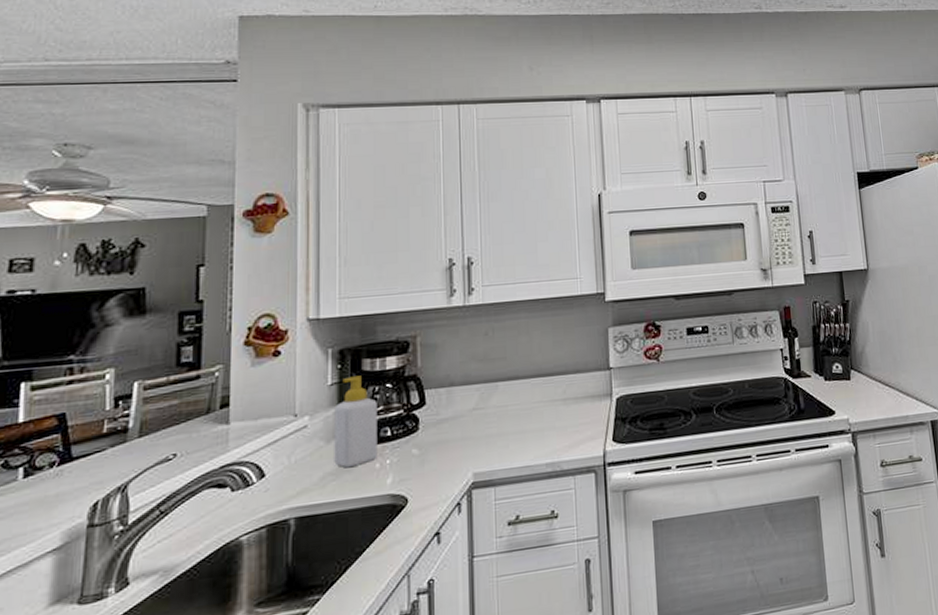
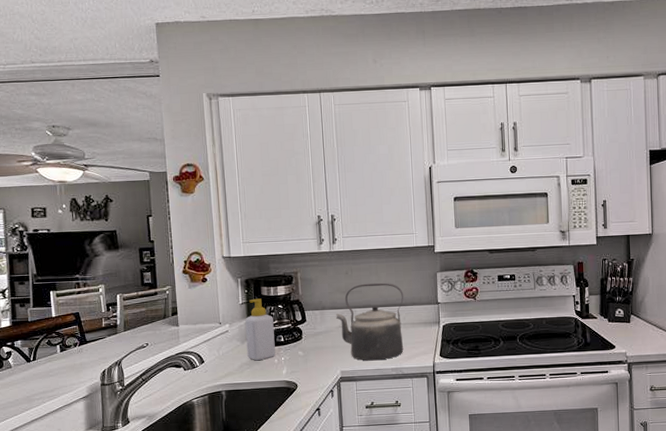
kettle: none [469,344,564,456] -> present [336,282,404,361]

